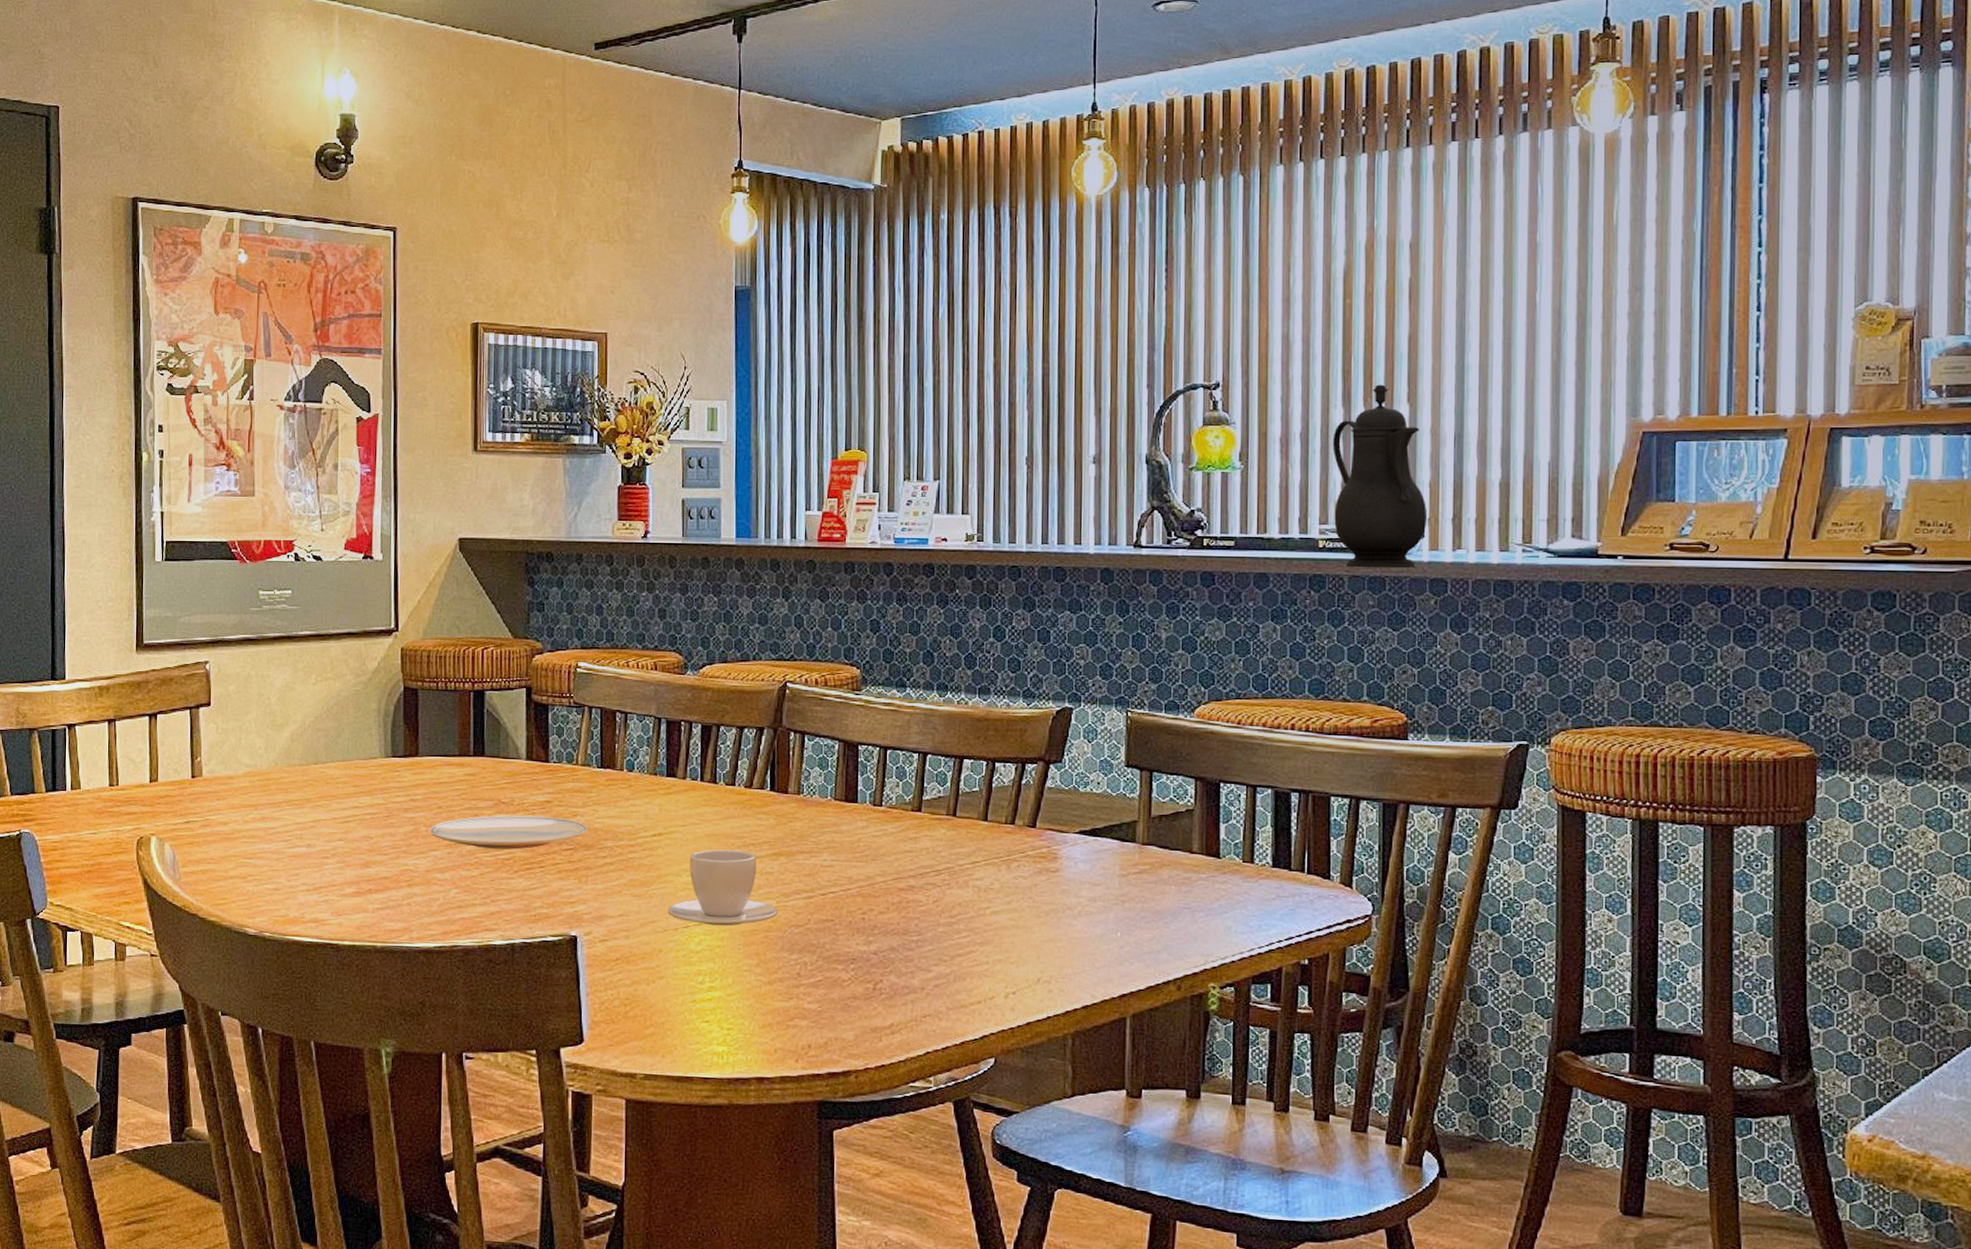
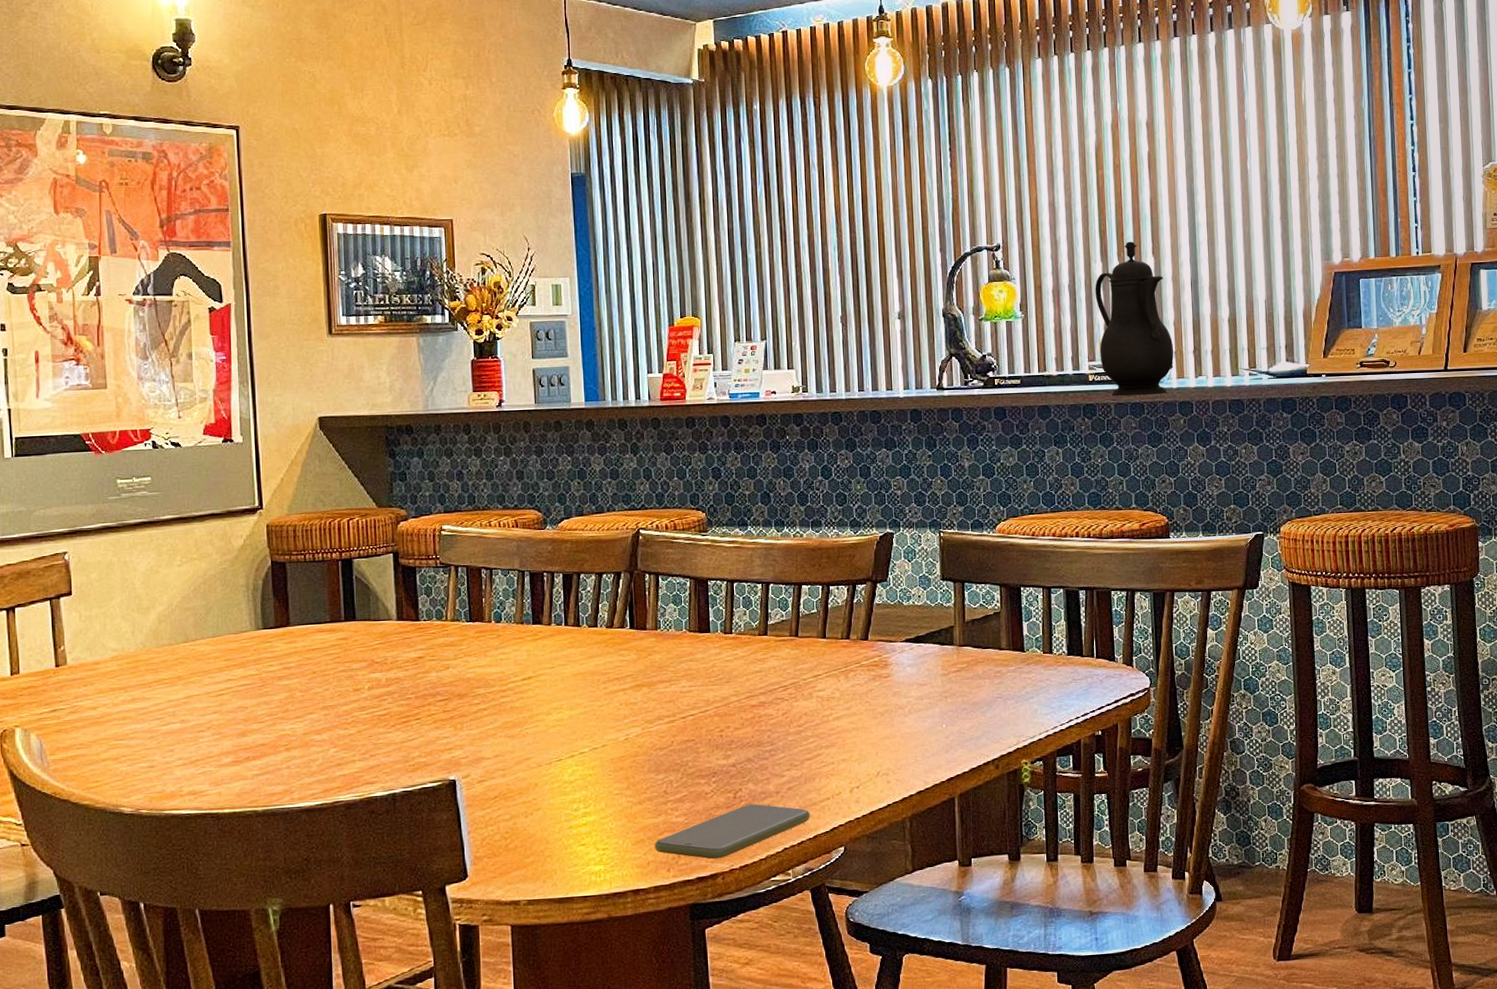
plate: present [429,815,588,850] -> none [305,671,461,707]
teacup: present [667,849,779,926] -> none [540,685,644,757]
smartphone: none [783,998,958,1055] -> present [654,804,810,859]

